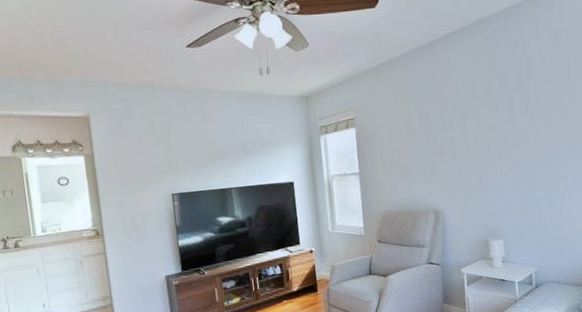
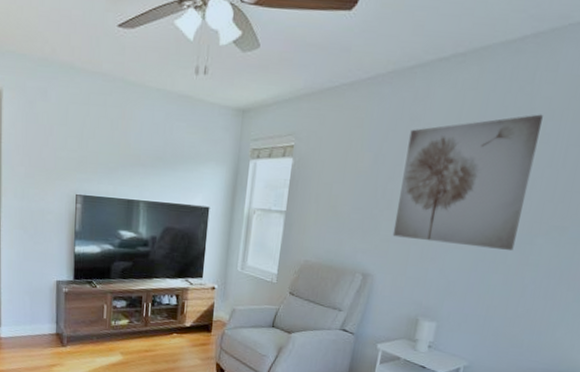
wall art: none [443,62,545,176] -> present [392,114,543,251]

